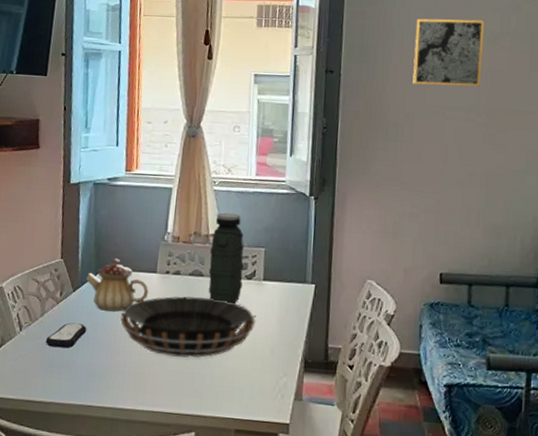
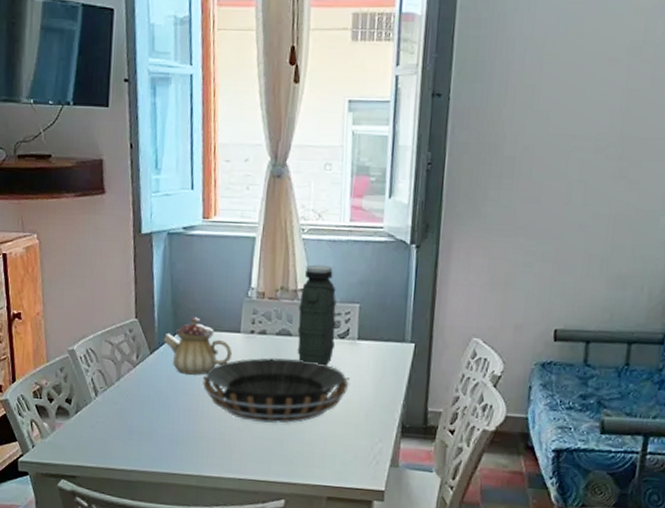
remote control: present [45,323,86,348] -> none [123,387,166,414]
wall art: present [412,18,485,87] -> none [534,25,626,111]

